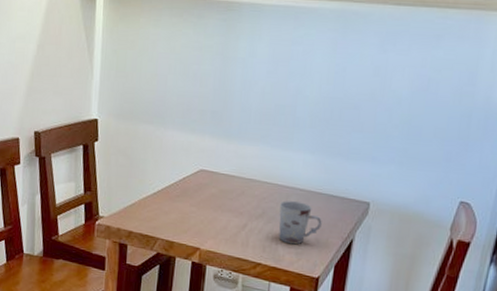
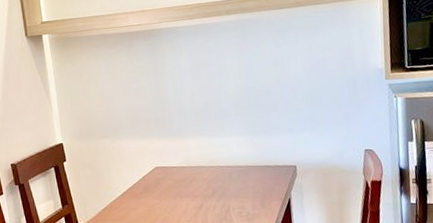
cup: present [278,201,322,245] -> none [226,176,263,214]

